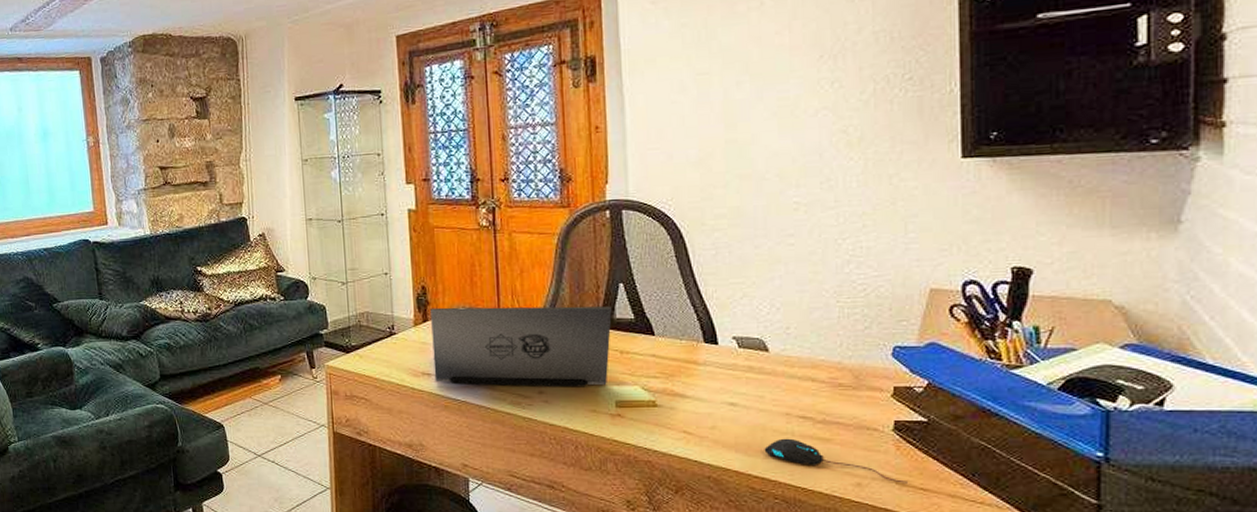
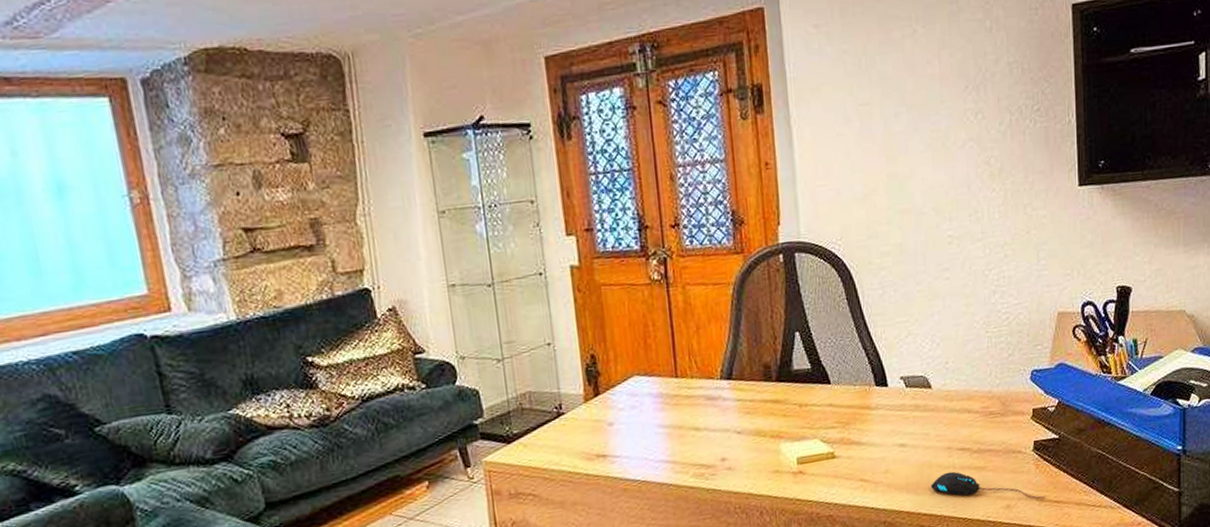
laptop: present [430,306,612,388] -> none [602,357,790,464]

